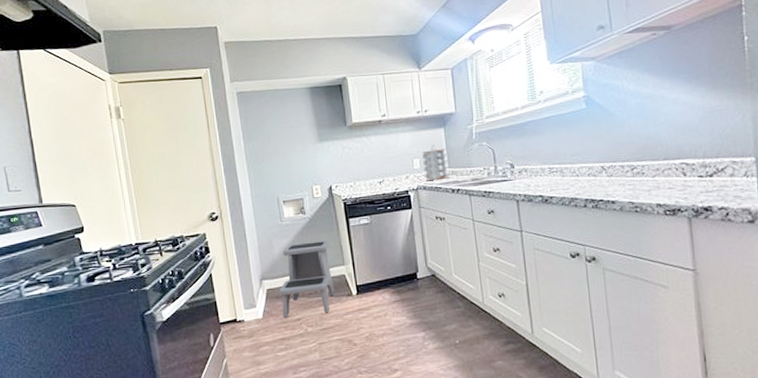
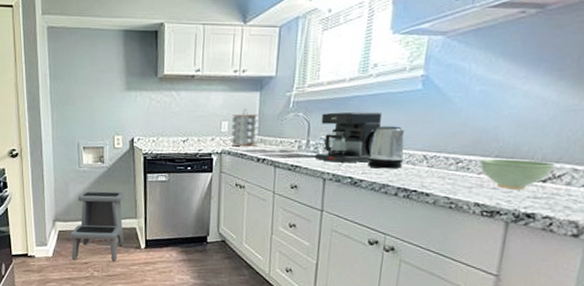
coffee maker: none [503,132,558,184] -> present [314,111,382,163]
kettle: none [546,143,585,184] -> present [364,125,405,170]
bowl: none [650,158,716,188] -> present [478,158,555,190]

